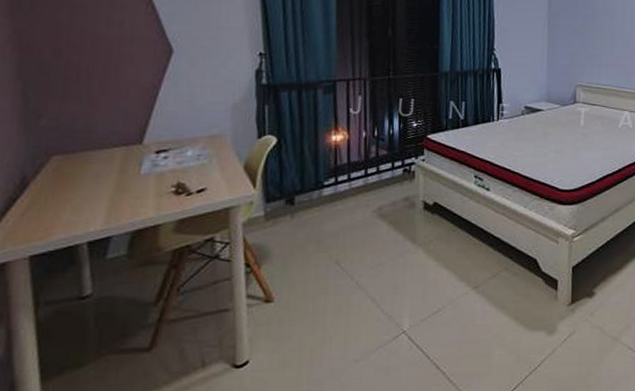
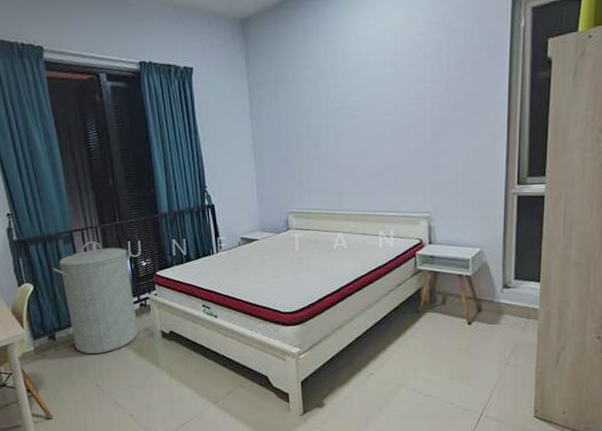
laundry hamper: none [304,93,402,224] -> present [52,240,138,354]

